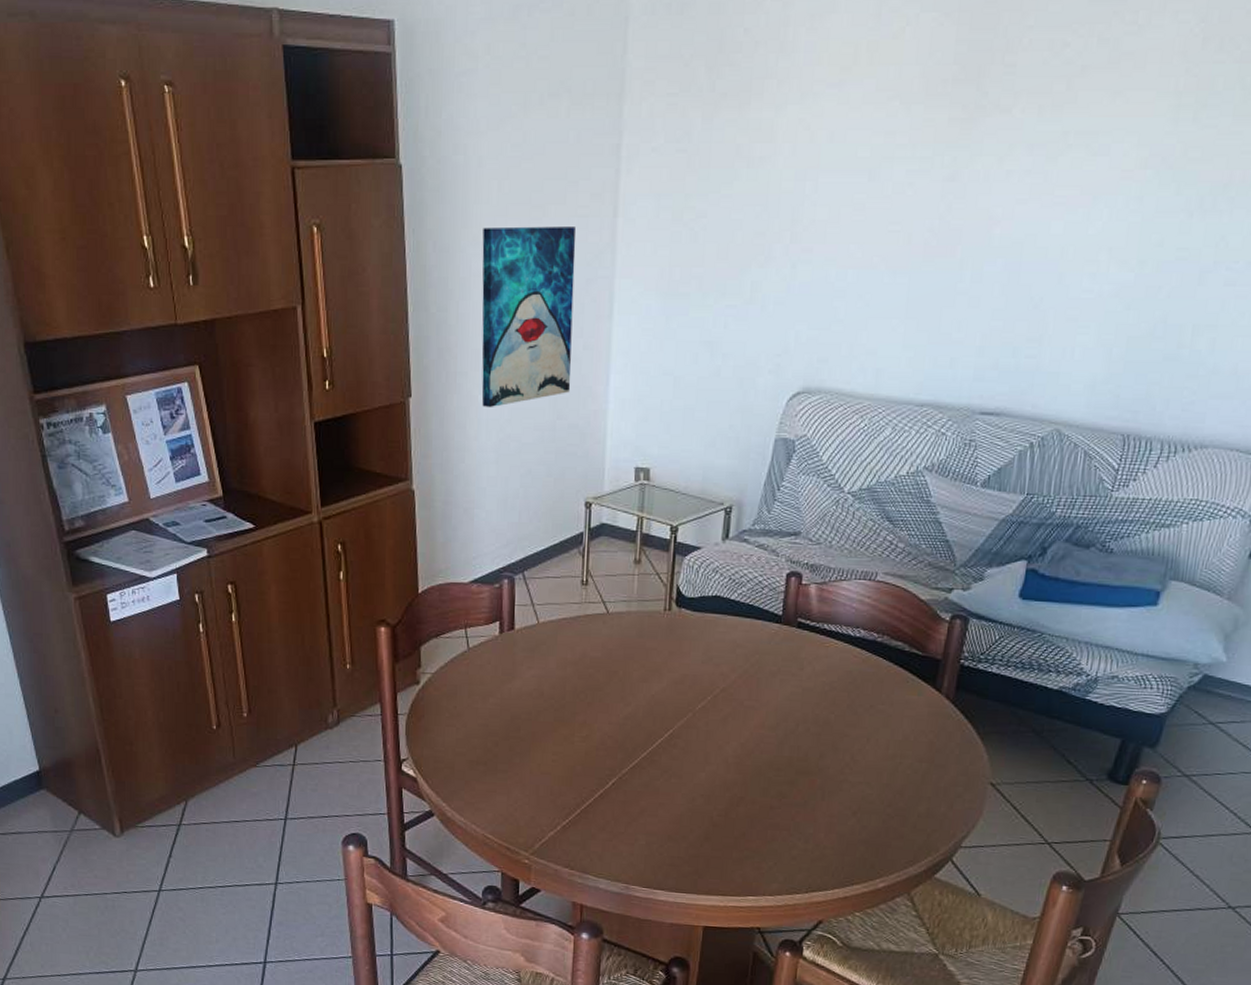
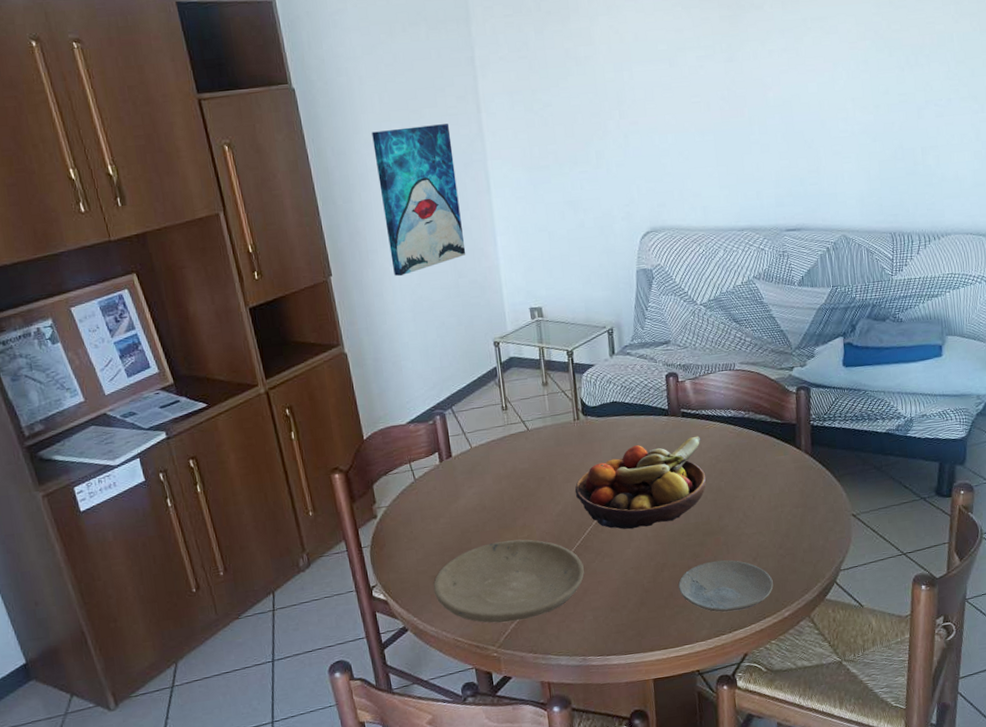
plate: none [469,736,645,830] -> present [433,539,584,623]
fruit bowl: none [651,652,816,751] -> present [575,435,707,530]
plate: none [754,805,872,870] -> present [678,560,774,613]

